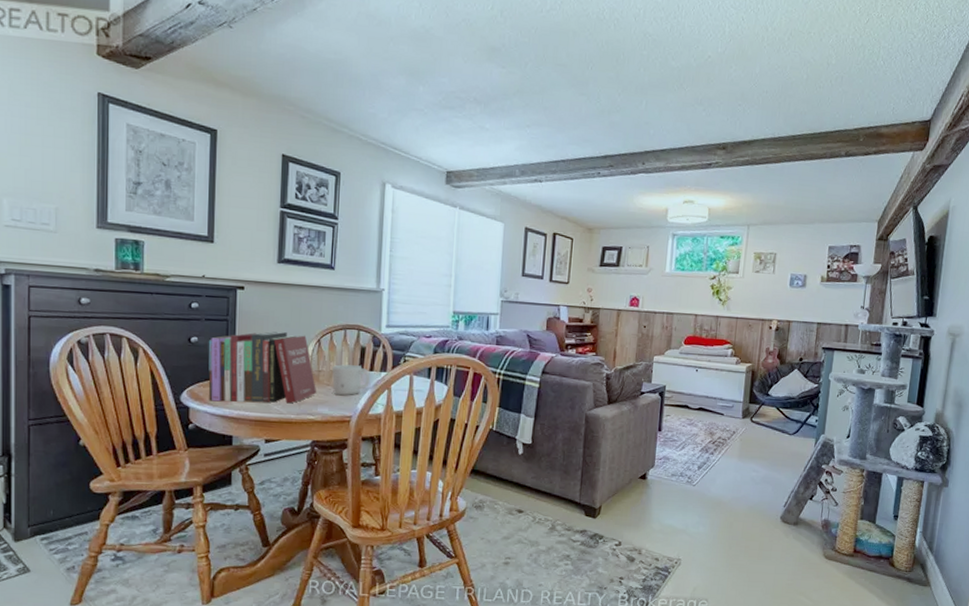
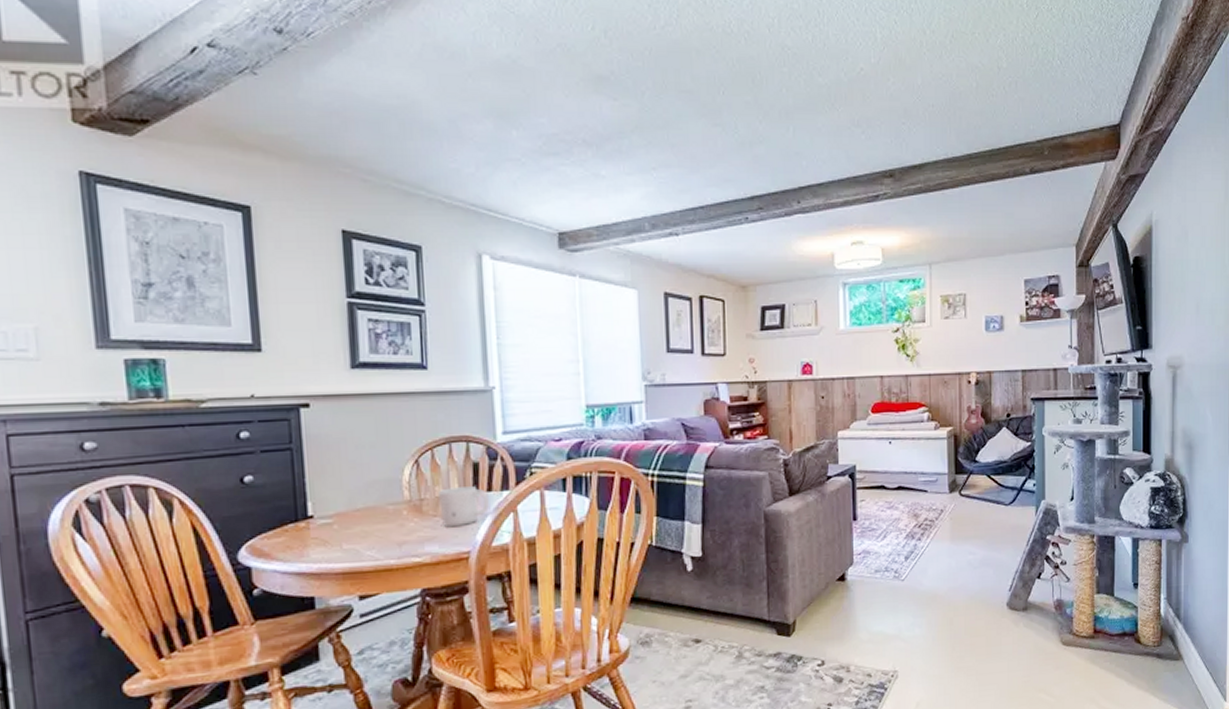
books: present [208,331,317,404] -> none [268,456,422,556]

